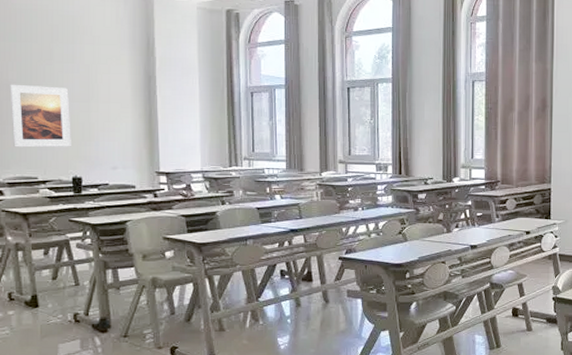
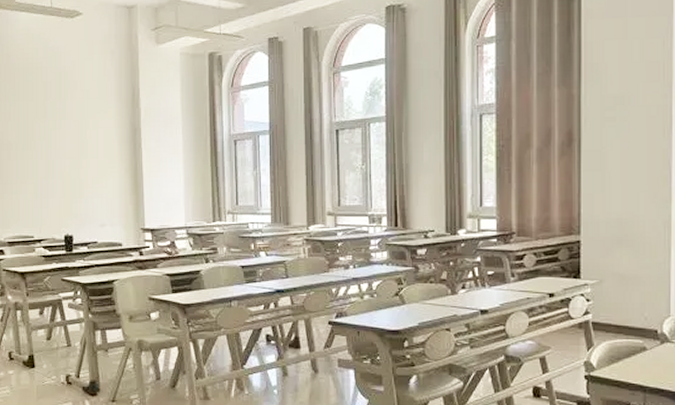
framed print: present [10,84,71,148] -> none [9,143,63,207]

